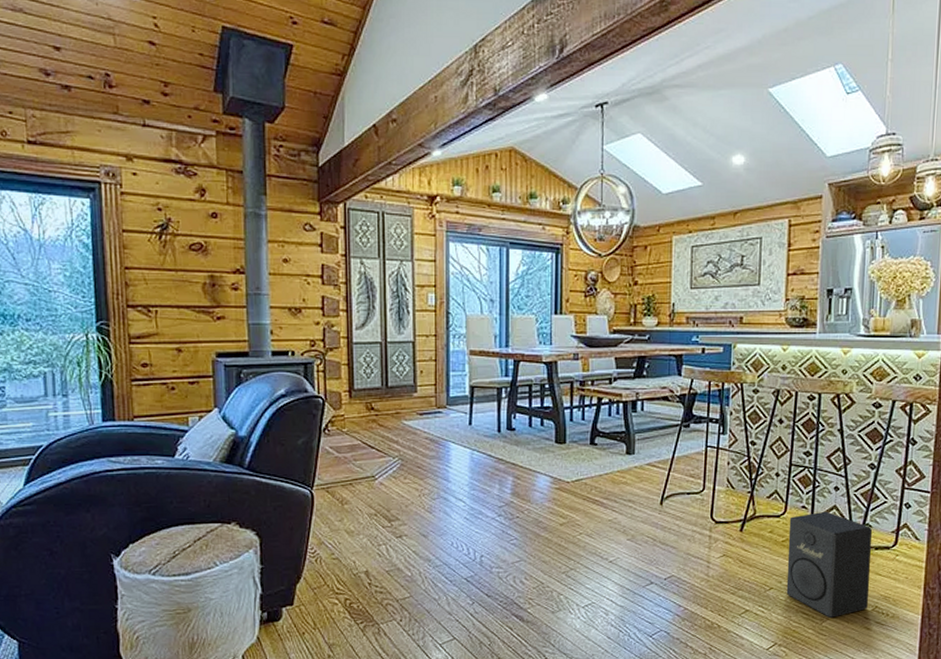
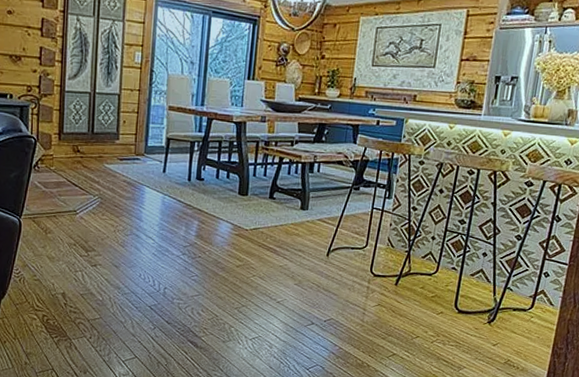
speaker: present [786,511,873,618] -> none [430,273,513,366]

